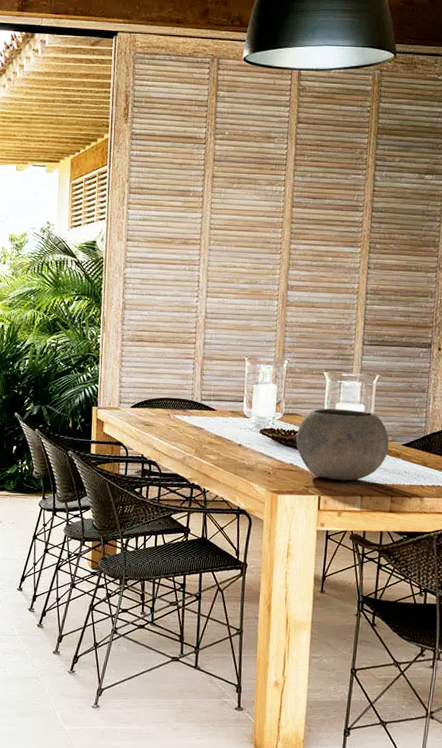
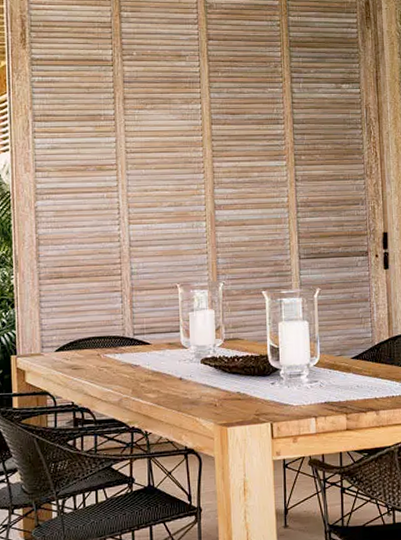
bowl: present [296,408,389,481] -> none [240,327,338,404]

